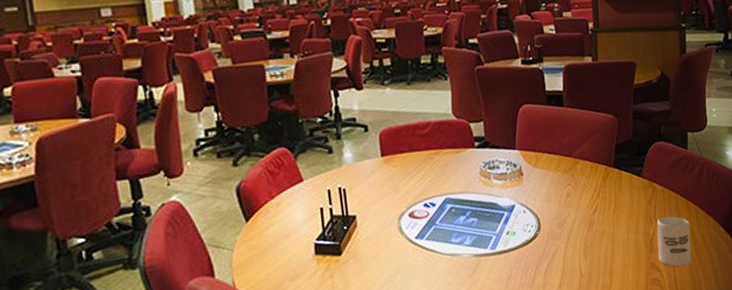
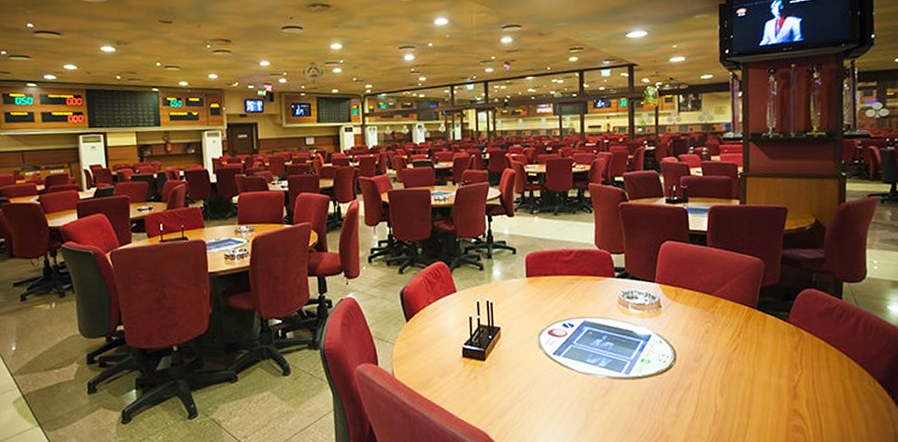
cup: present [656,216,692,268] -> none [802,365,841,418]

